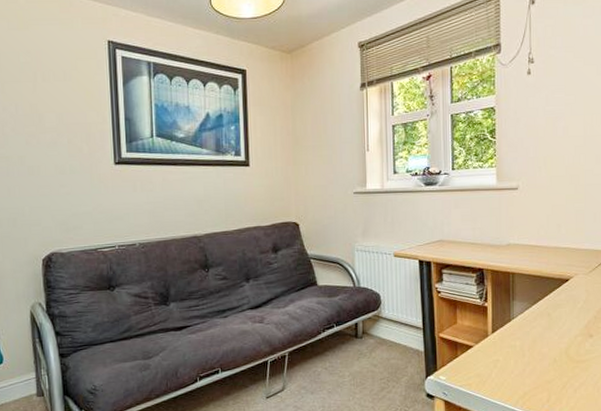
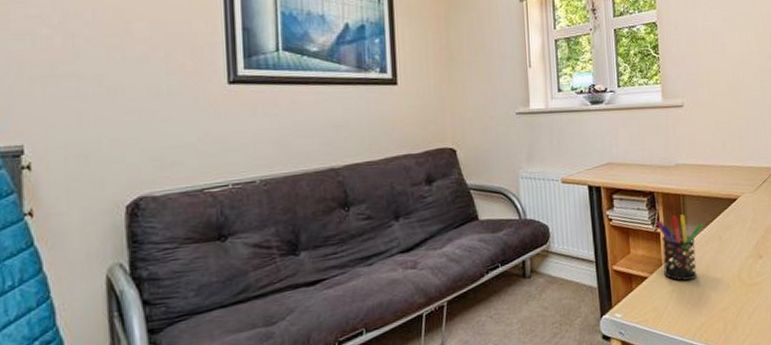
pen holder: none [484,291,531,352] -> present [656,214,703,281]

